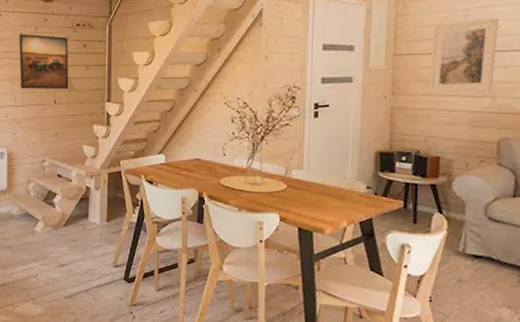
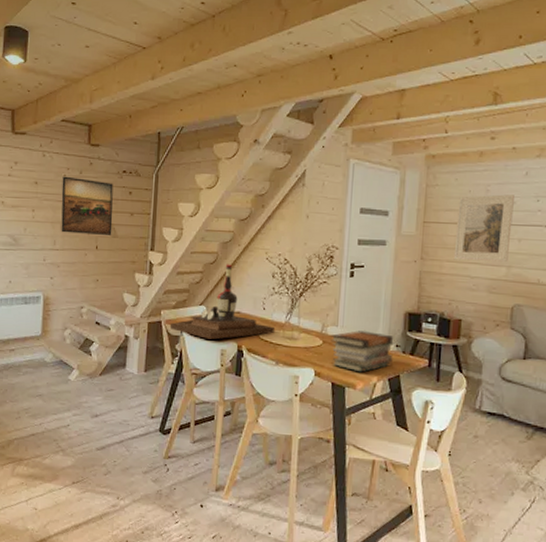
wine bottle: none [130,111,236,188] -> present [171,264,274,340]
book stack: none [295,173,366,217] -> present [330,331,395,373]

